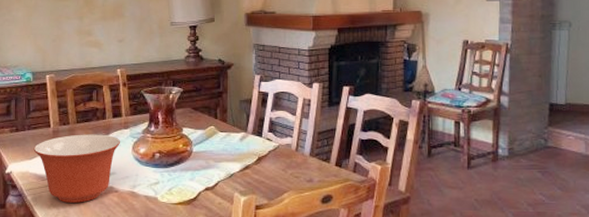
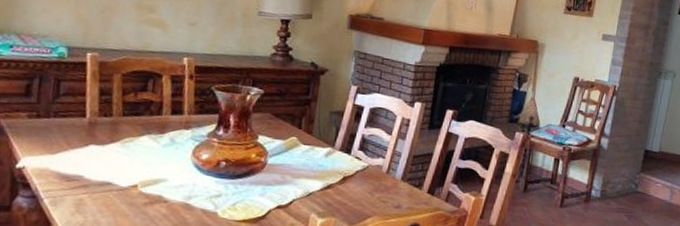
mixing bowl: present [33,134,121,203] -> none [58,129,179,212]

